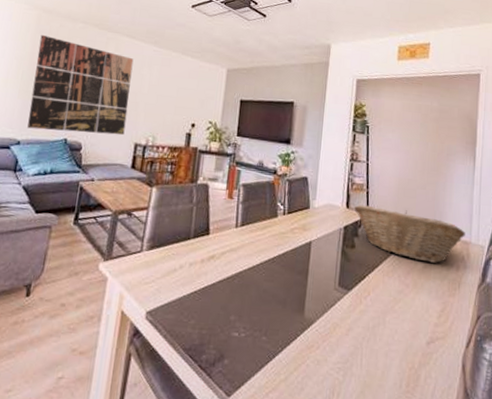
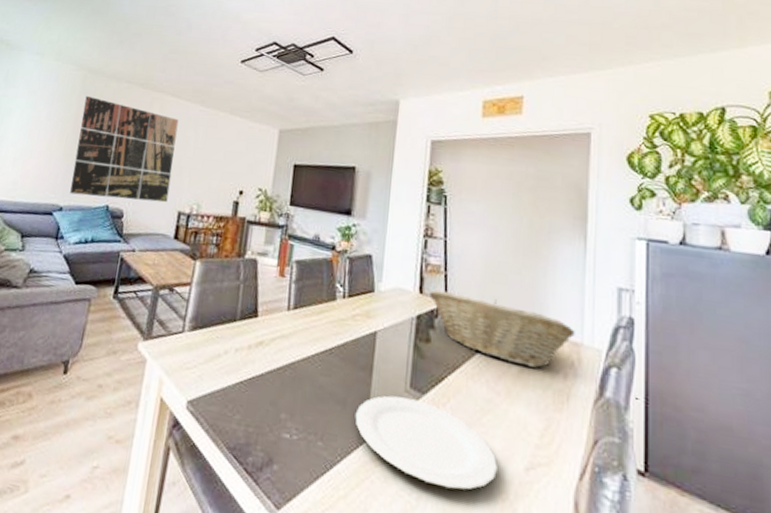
plate: none [293,294,406,365] -> present [355,395,497,491]

